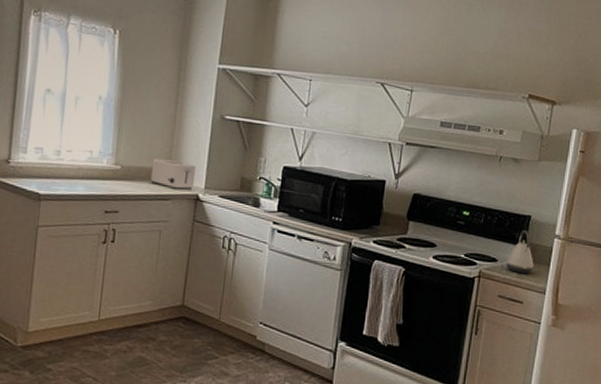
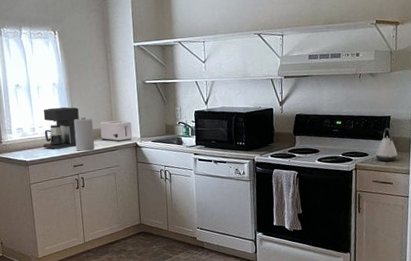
coffee maker: none [67,128,127,187] -> present [43,106,79,150]
paper towel holder: none [112,148,144,196] -> present [73,117,95,152]

